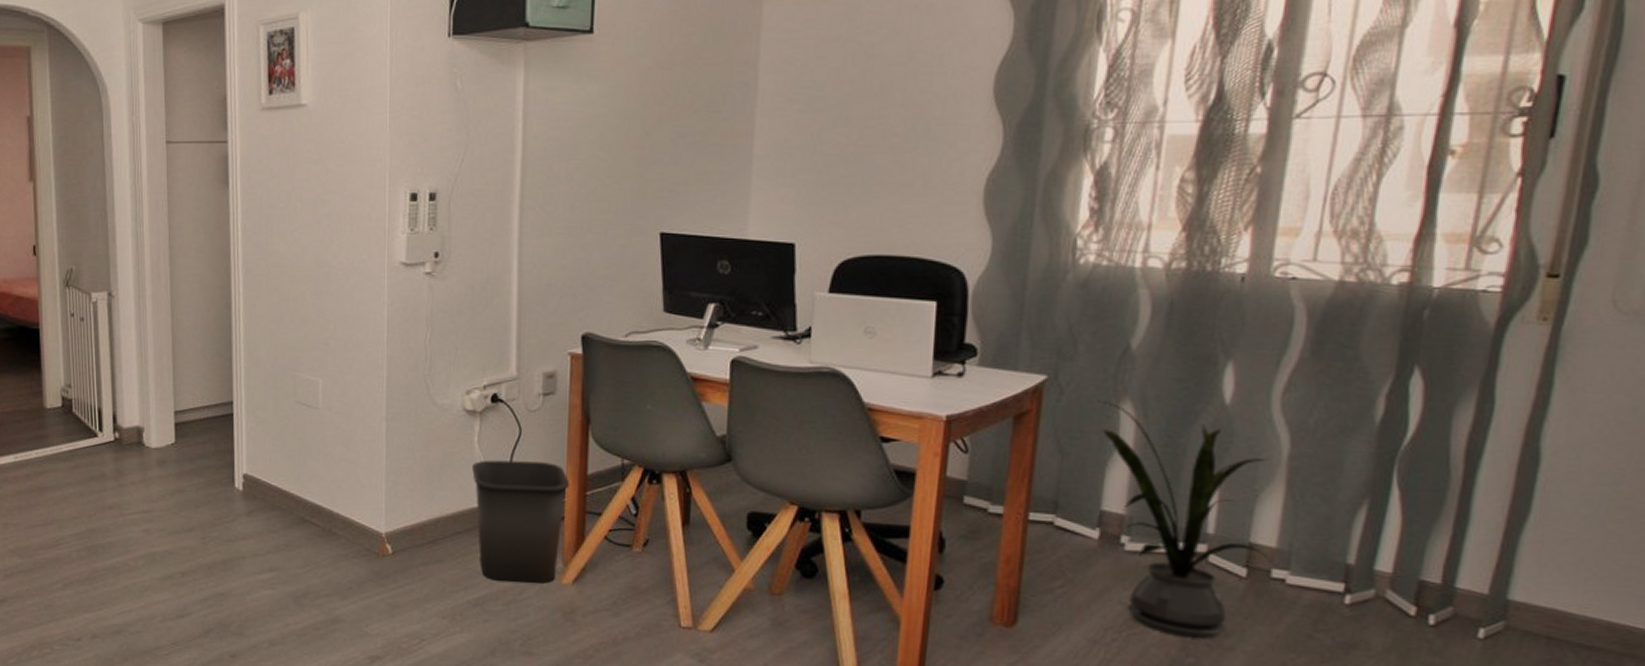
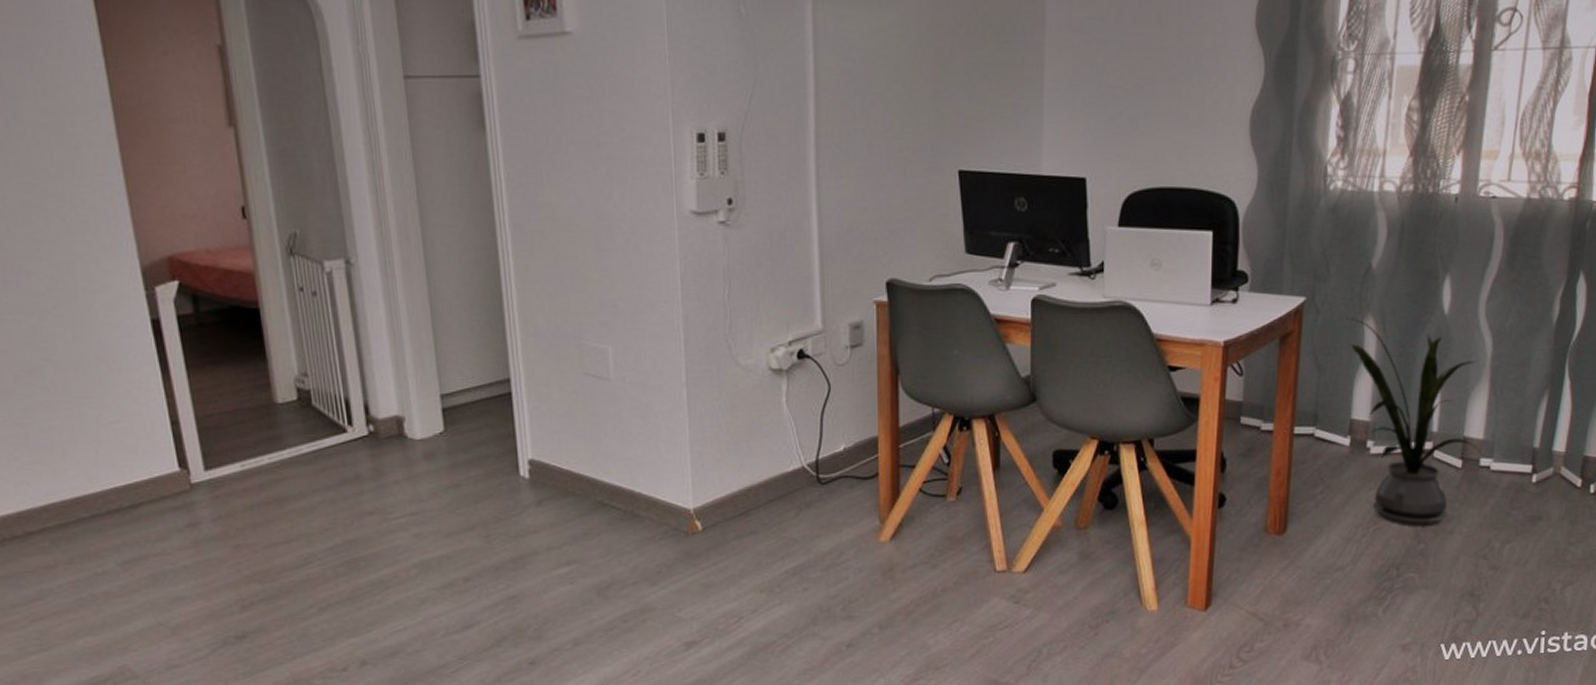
waste bin: present [472,460,570,583] -> none [782,418,883,547]

